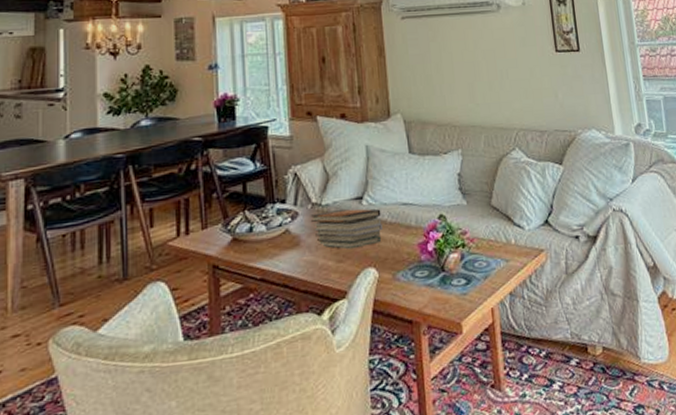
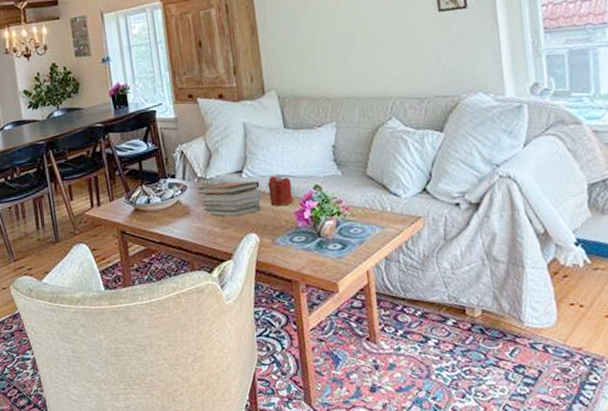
candle: none [390,201,416,237] -> present [268,173,293,206]

